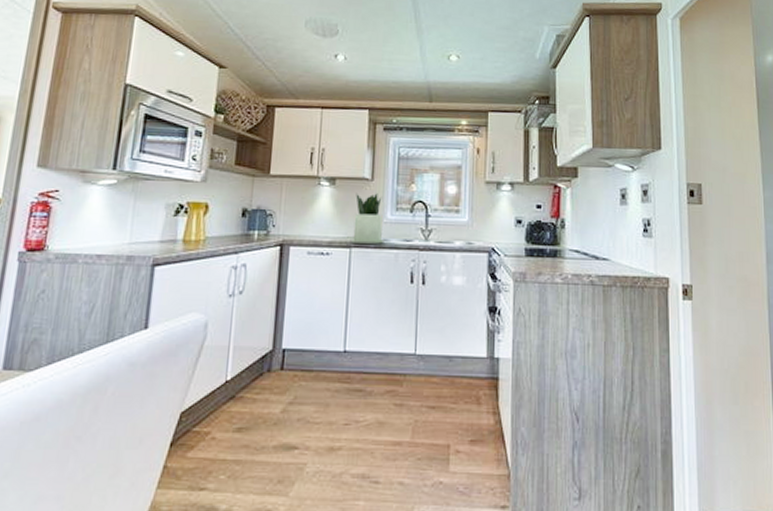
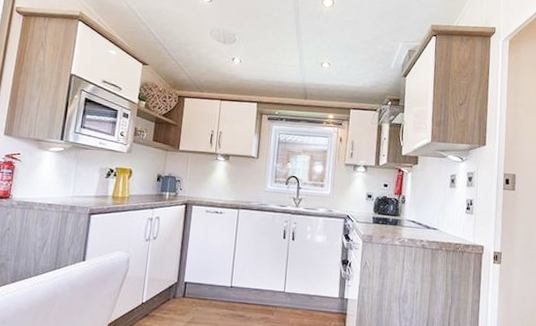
planter: present [350,192,384,245] -> none [238,167,265,208]

